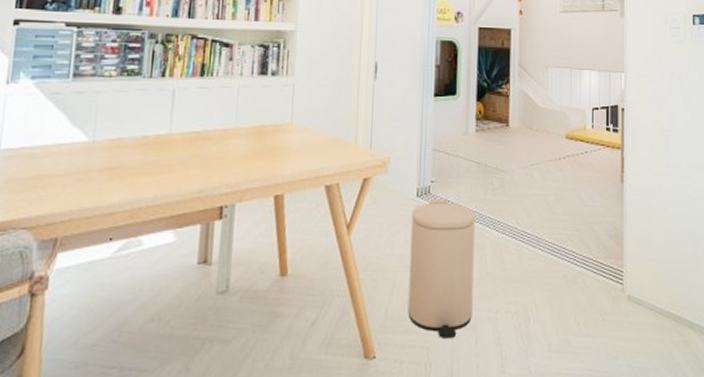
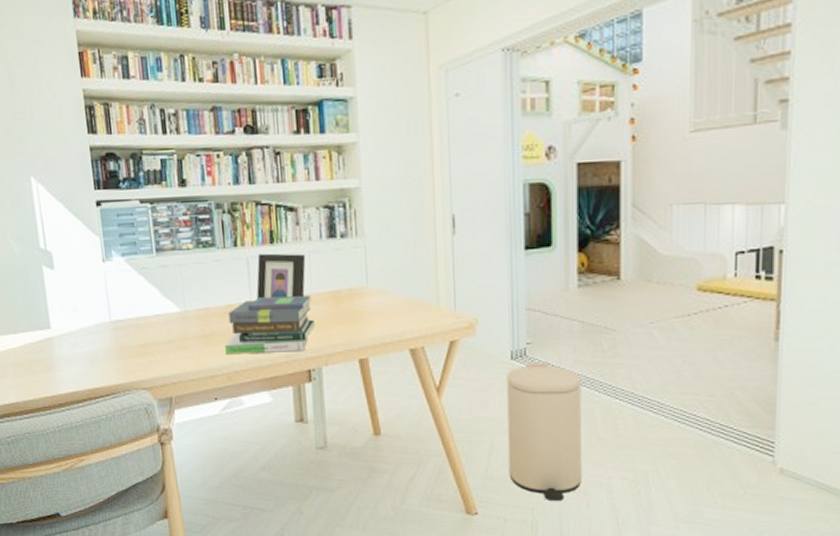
books: none [132,130,235,190] -> present [225,296,315,355]
picture frame: none [177,85,235,132] -> present [256,253,306,299]

